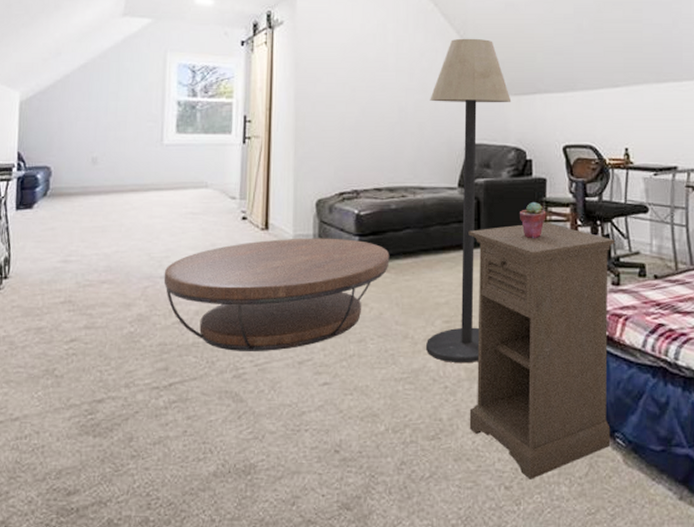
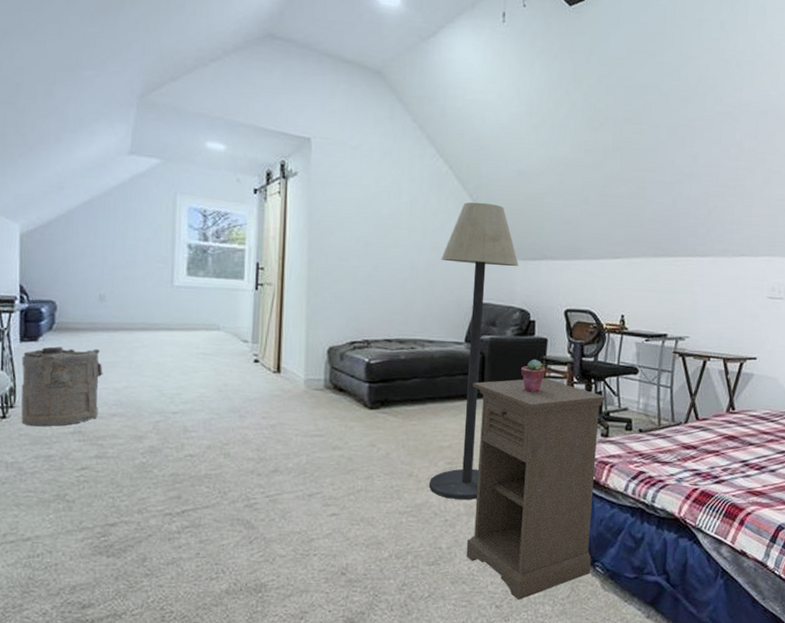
laundry hamper: none [14,213,94,297] -> present [21,346,103,427]
coffee table: present [163,238,390,351] -> none [175,382,398,484]

